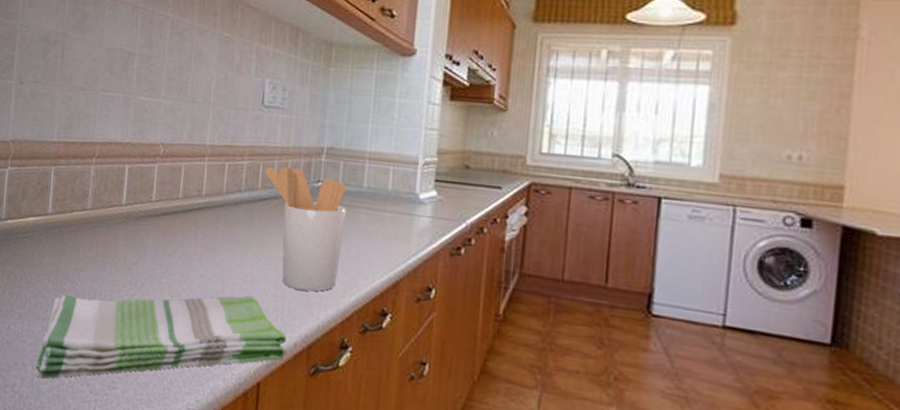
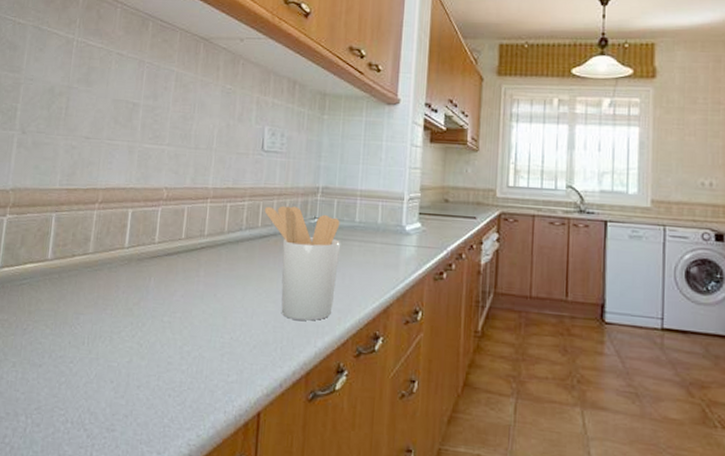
dish towel: present [35,294,287,379] -> none [28,328,286,427]

